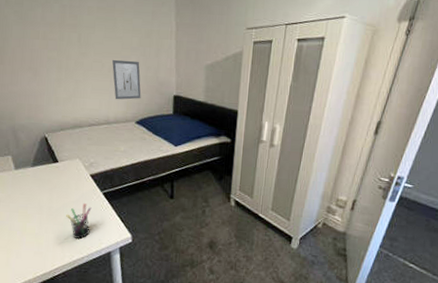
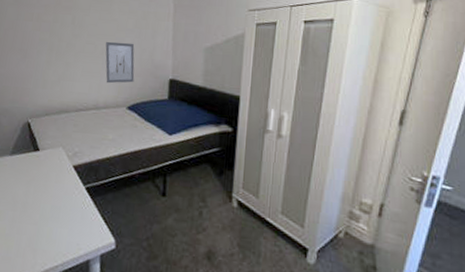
pen holder: present [66,203,92,239] -> none [42,199,72,243]

